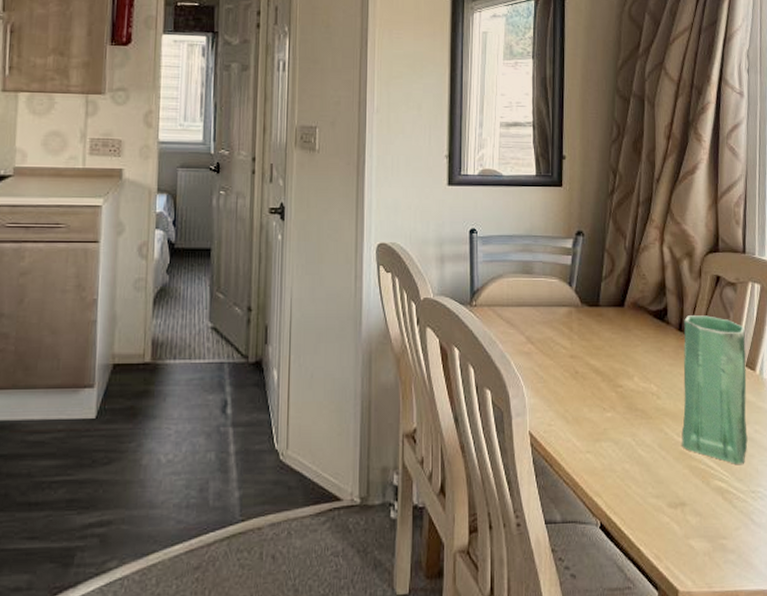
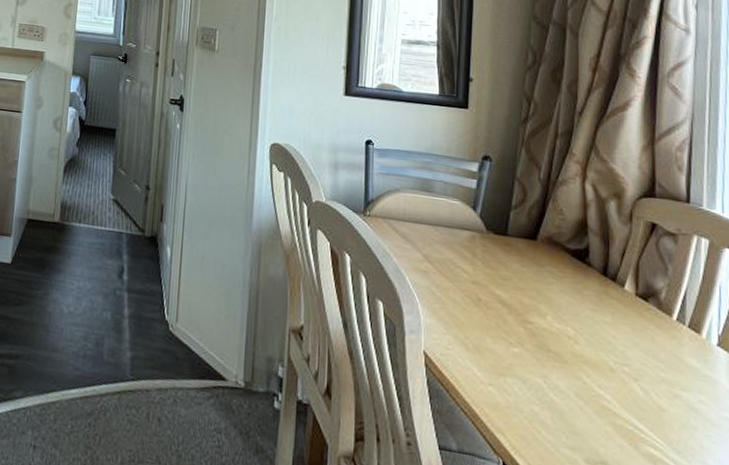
vase: present [681,315,748,464] -> none [604,260,690,435]

